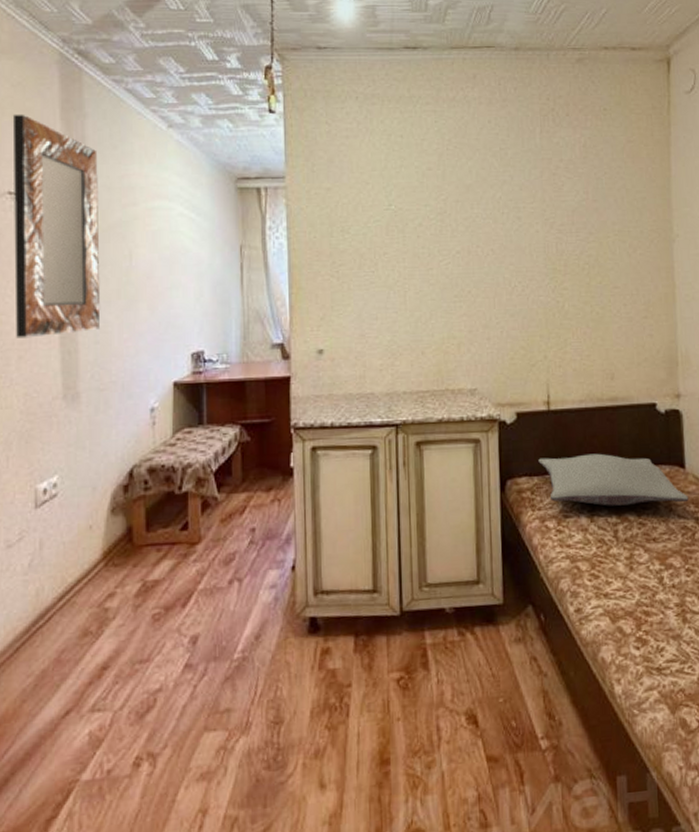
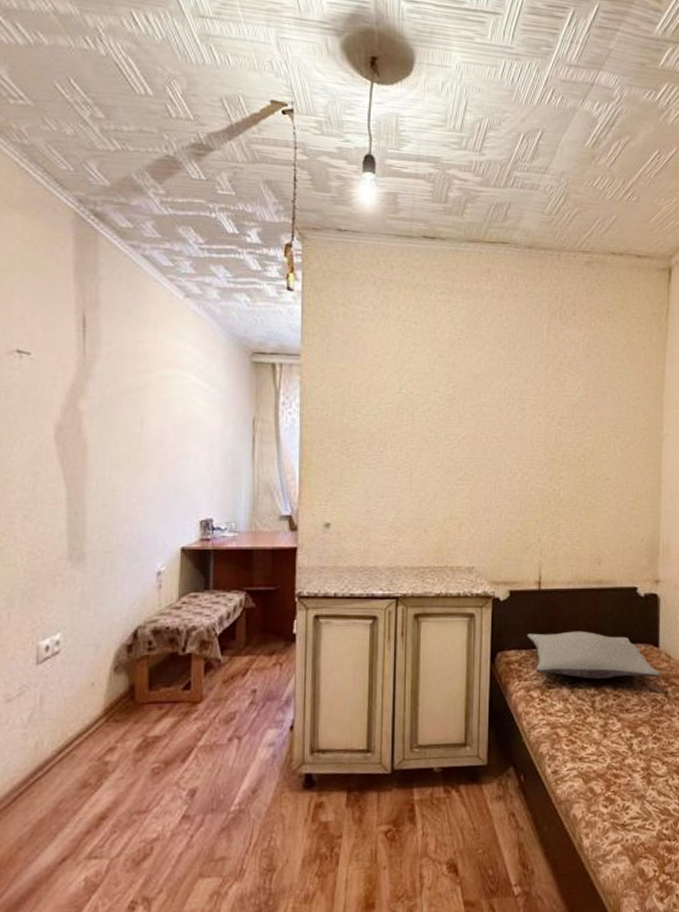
home mirror: present [12,114,101,338] -> none [21,271,112,498]

